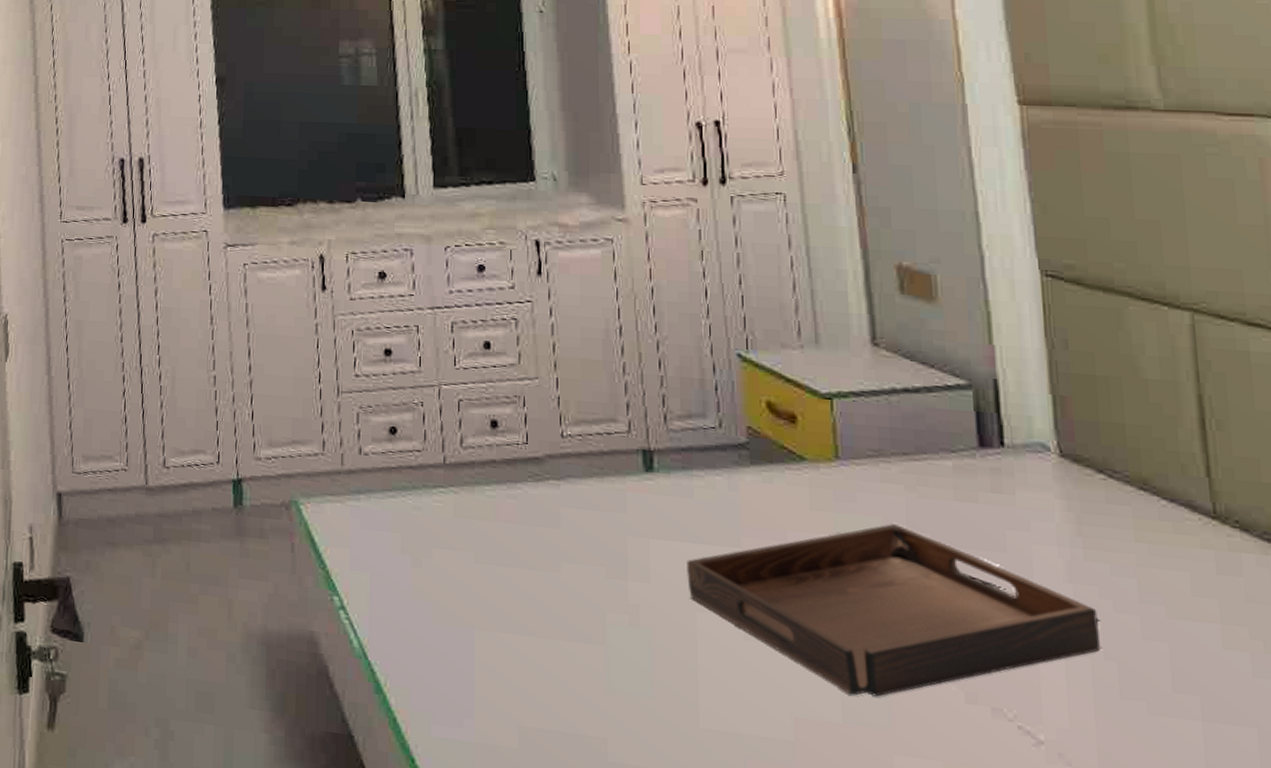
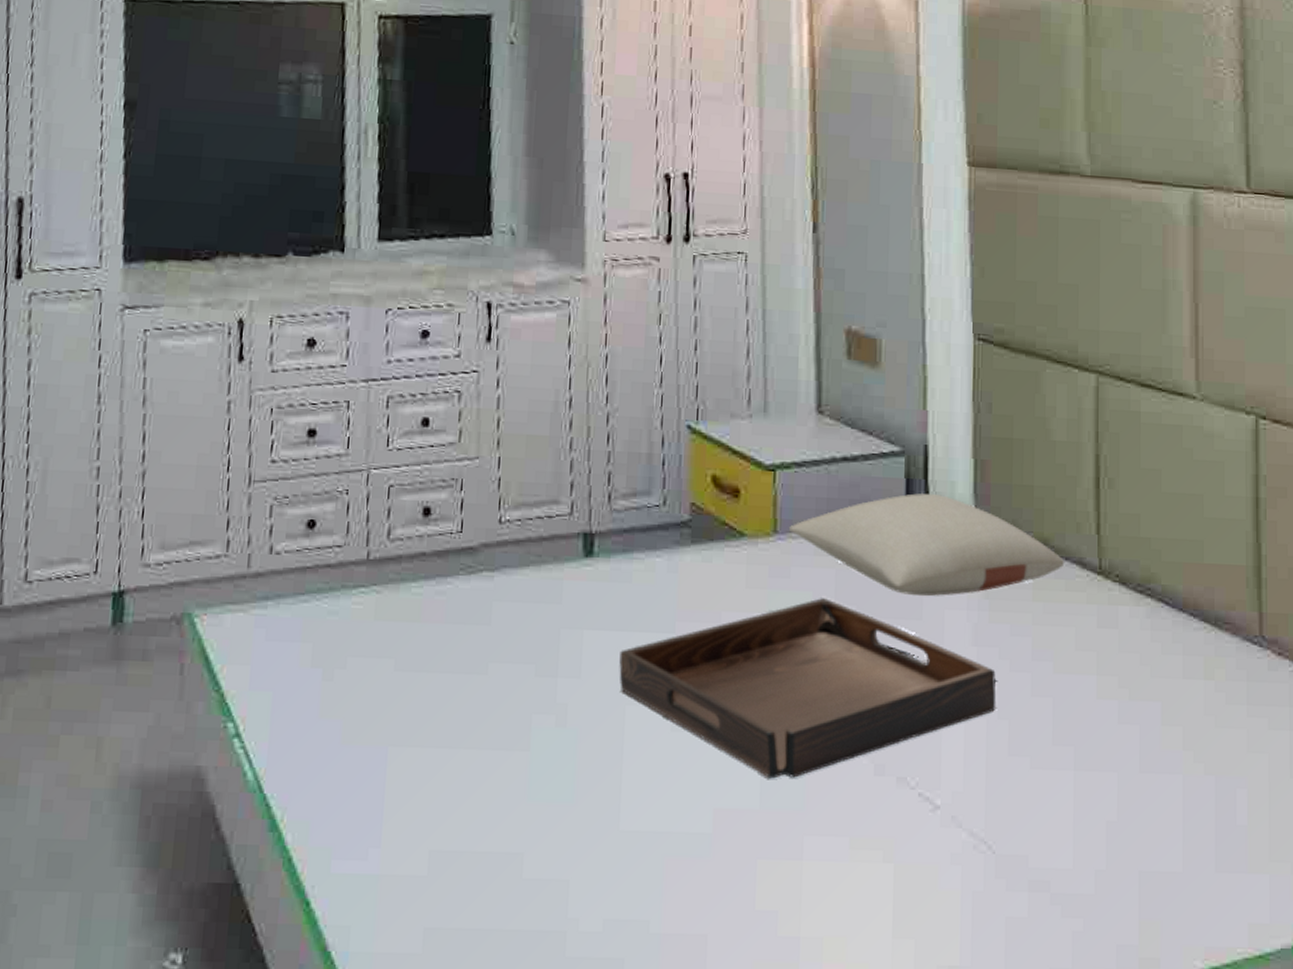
pillow: none [852,426,1171,531] -> present [789,492,1065,597]

